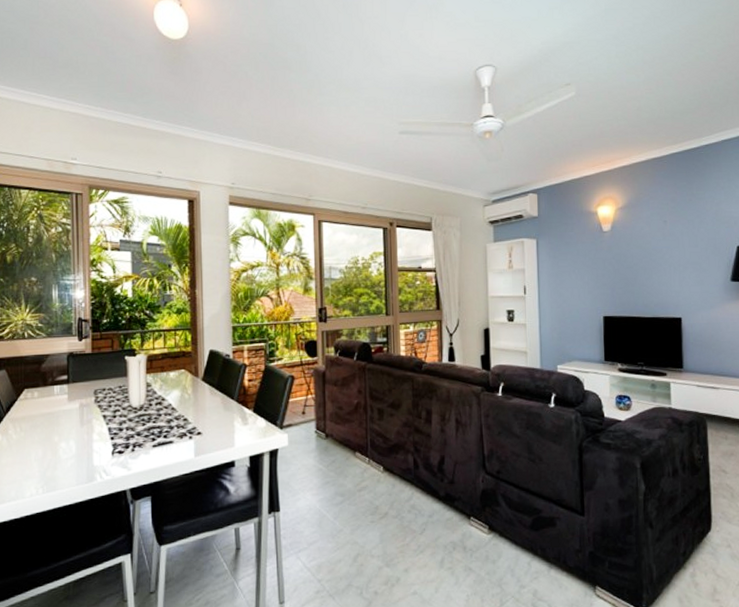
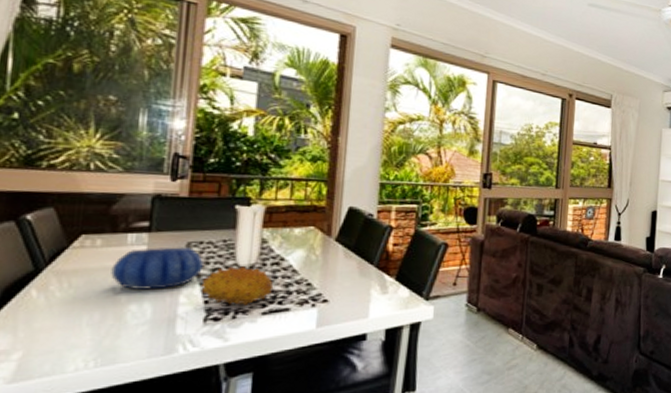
decorative bowl: none [46,394,107,431] -> present [111,247,203,291]
fruit: none [107,407,159,440] -> present [200,266,274,305]

